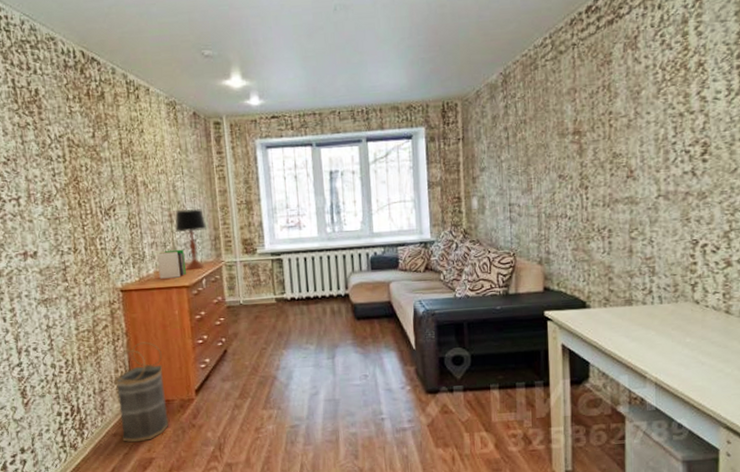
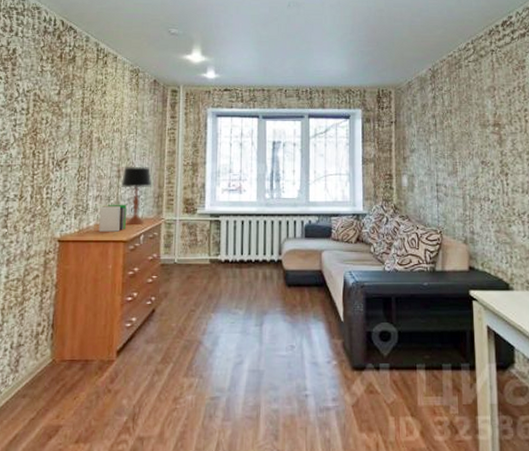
basket: present [114,342,169,443] -> none [31,295,88,406]

